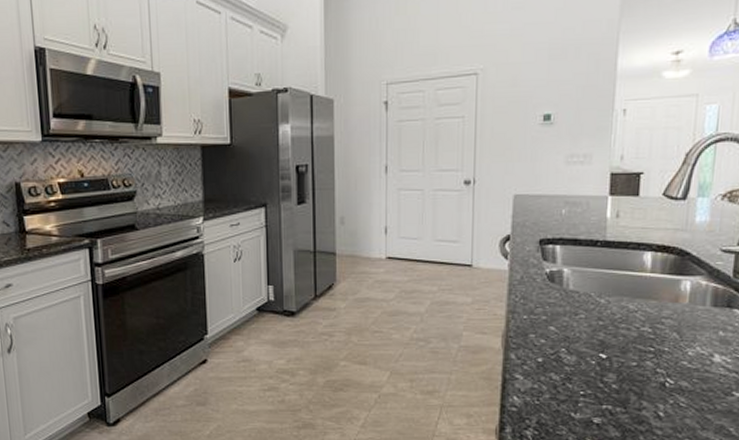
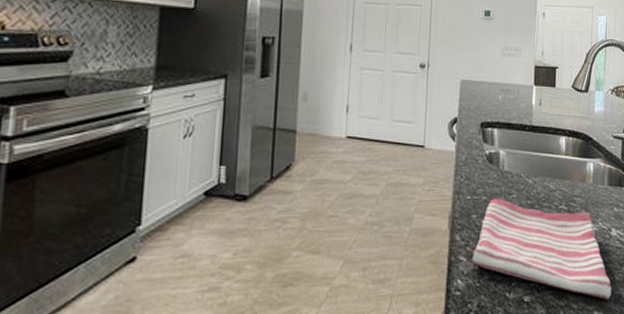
dish towel: none [530,318,711,429] -> present [472,198,612,300]

